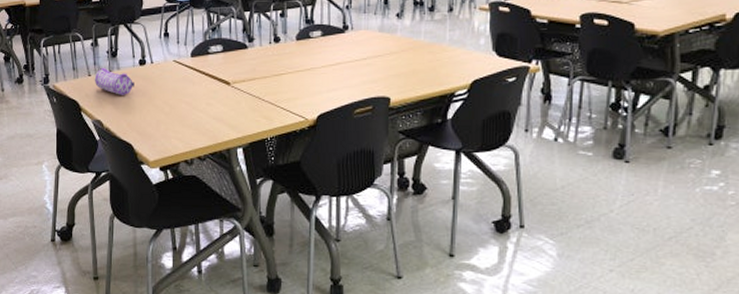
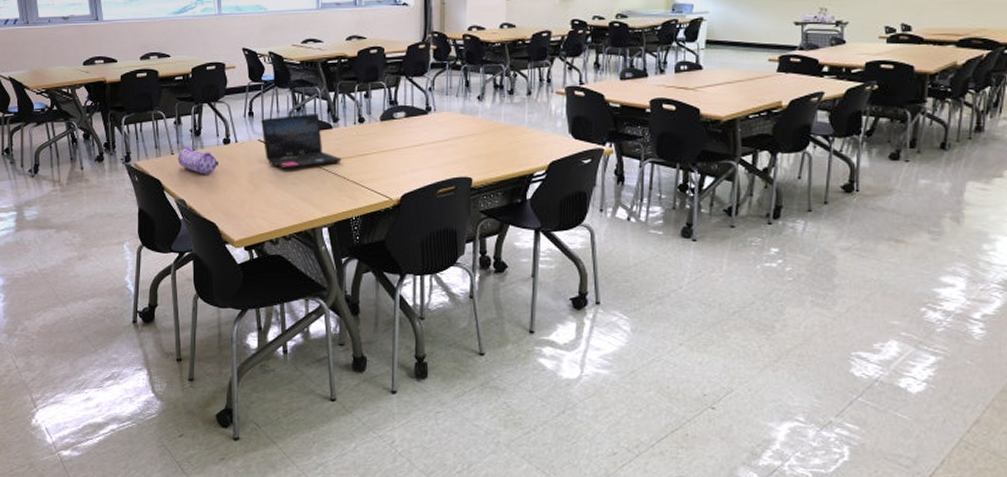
laptop: none [176,34,257,89] -> present [261,114,342,169]

